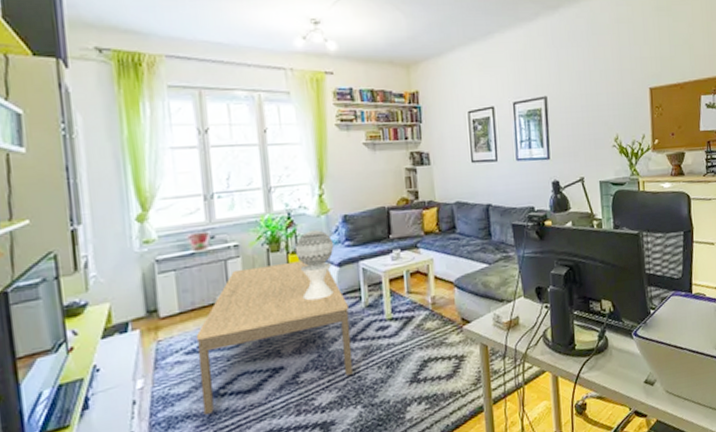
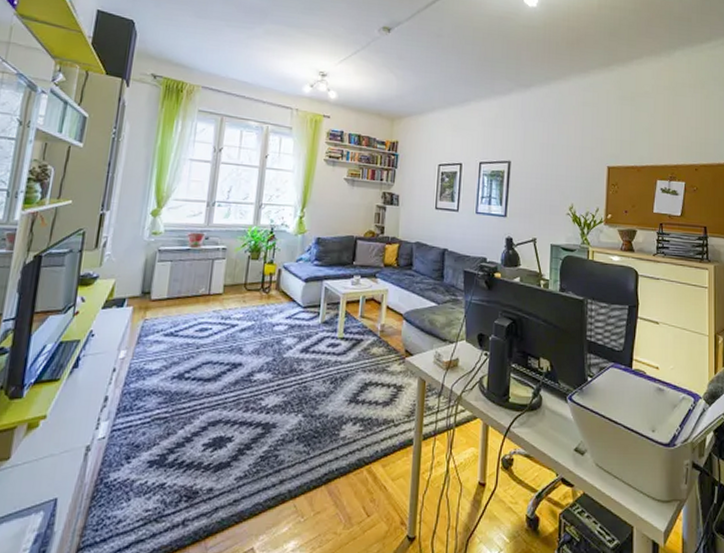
coffee table: present [195,260,353,415] -> none [167,269,307,393]
decorative sphere: present [294,230,334,301] -> none [270,246,305,309]

